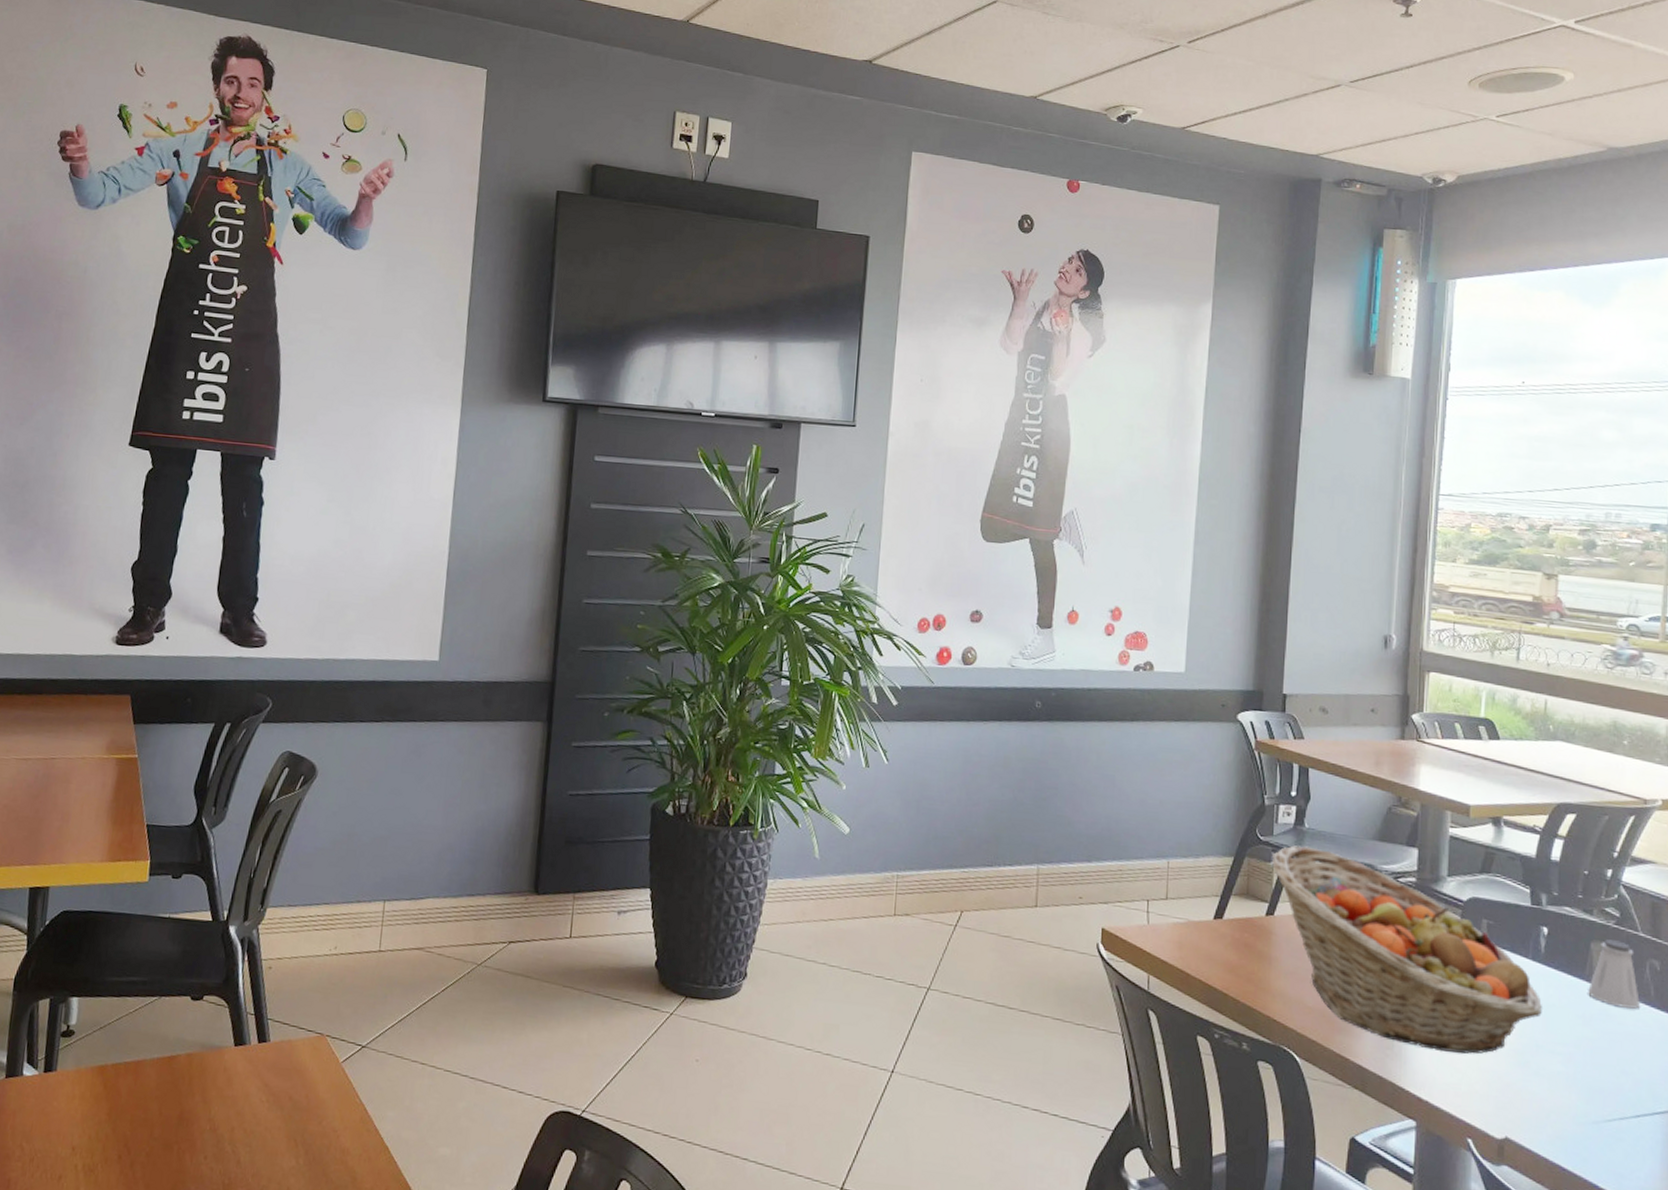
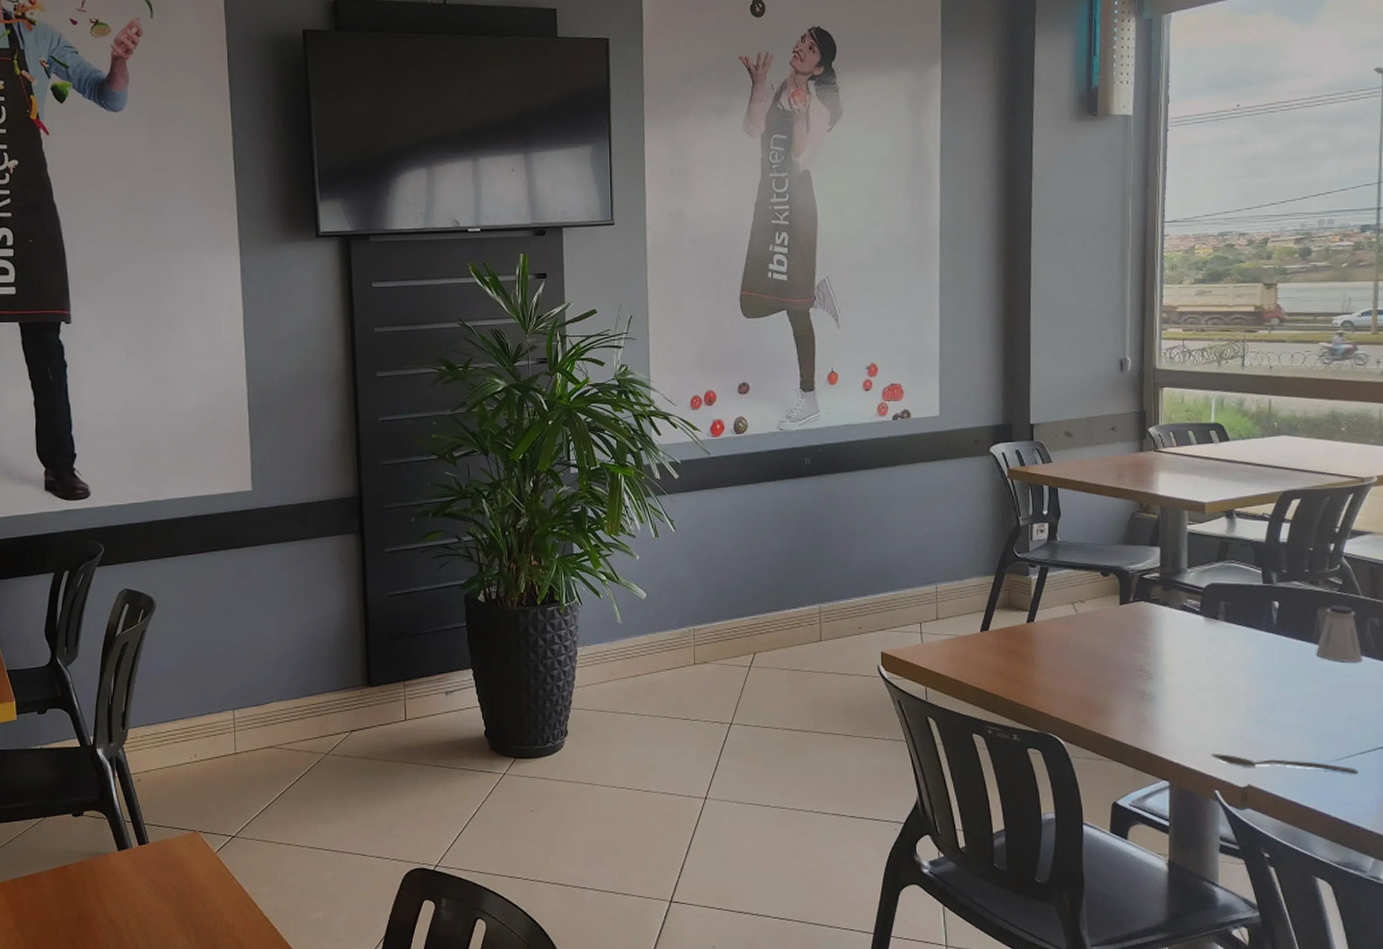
fruit basket: present [1271,845,1542,1054] -> none [1028,558,1276,721]
spoon: none [1465,1095,1632,1141] -> present [1211,754,1359,774]

